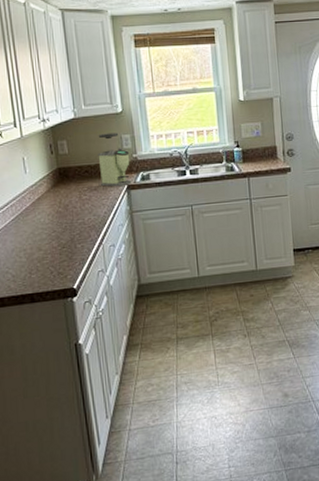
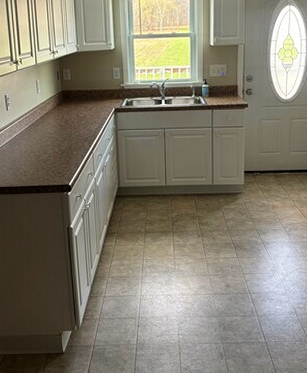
coffee grinder: present [98,133,132,187] -> none [93,66,118,109]

